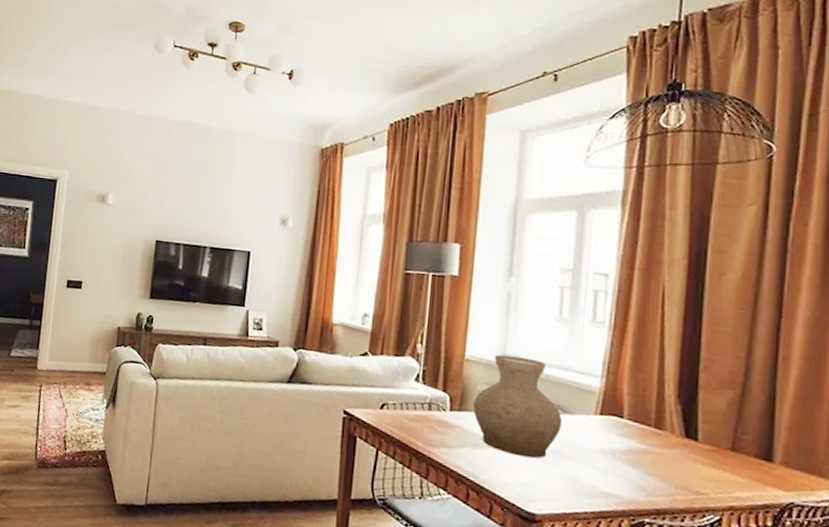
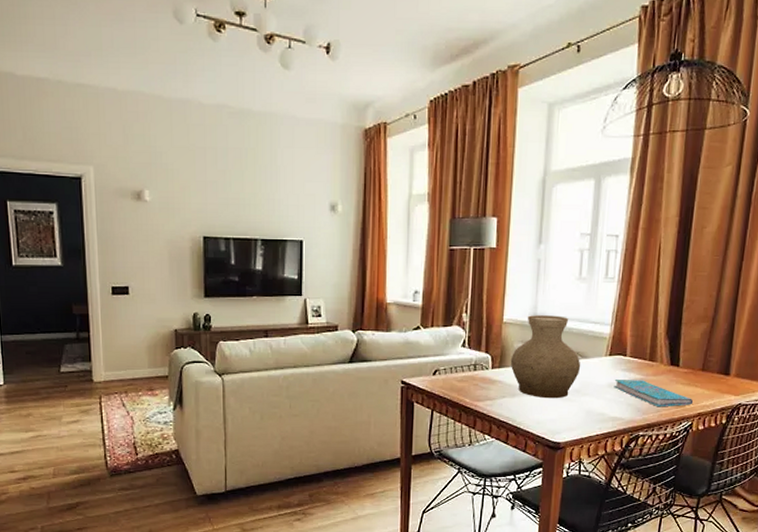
cover: none [607,444,722,494] -> present [613,378,694,407]

